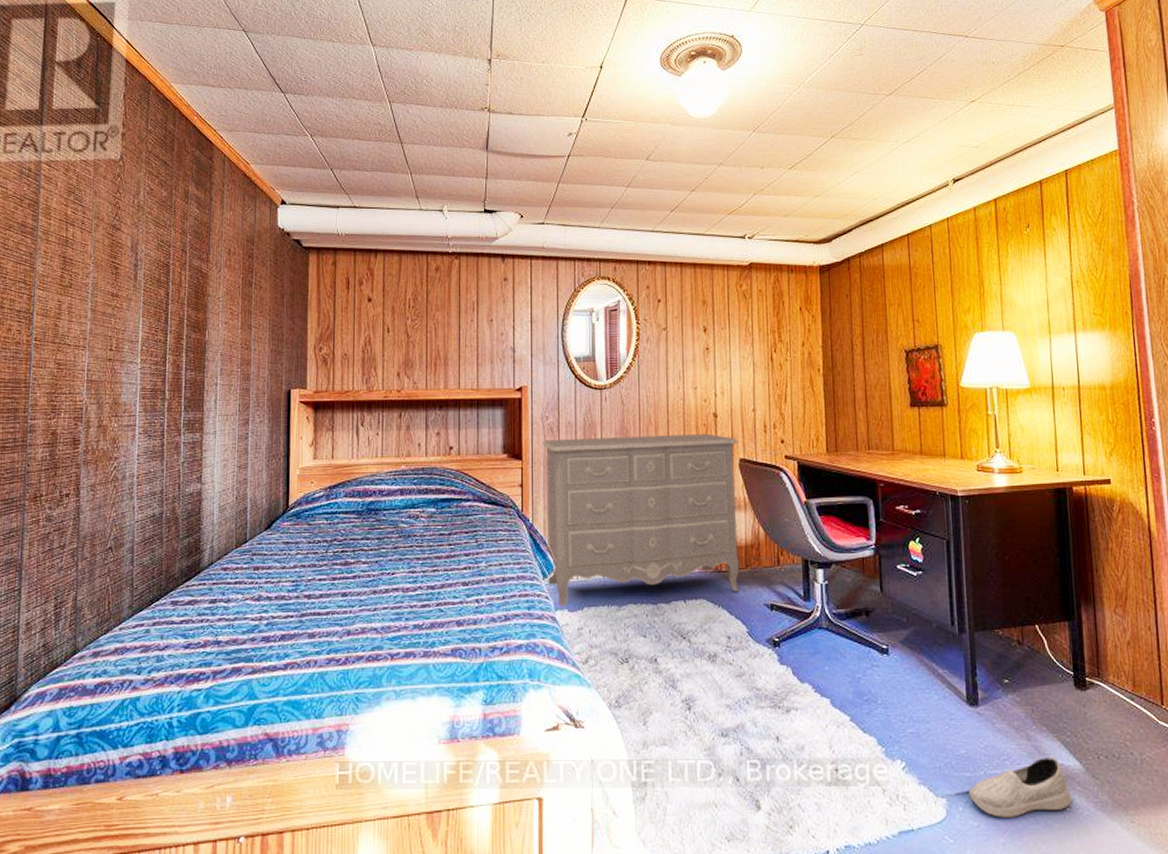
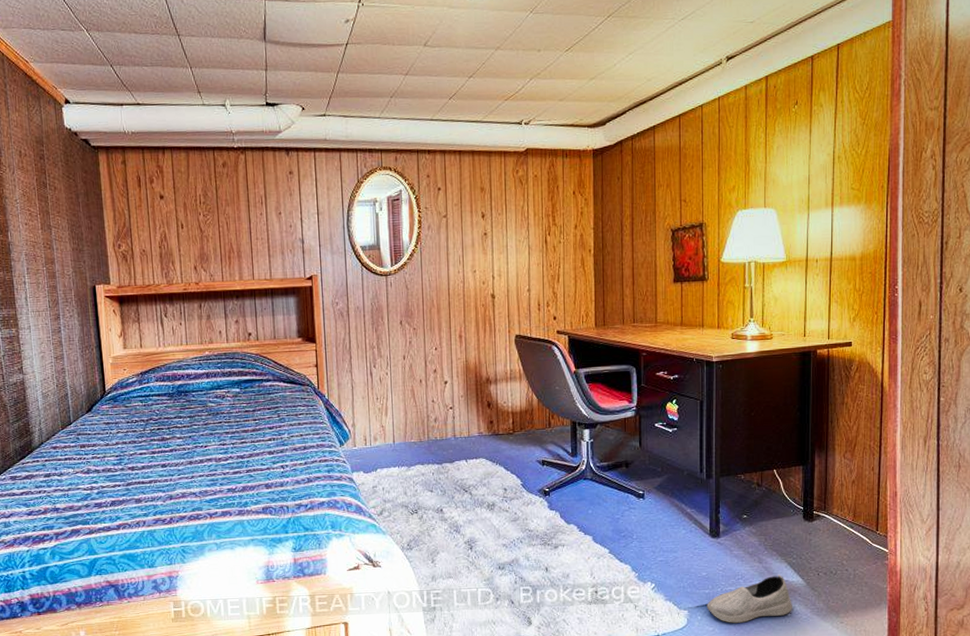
dresser: present [543,433,740,607] -> none [334,313,515,469]

